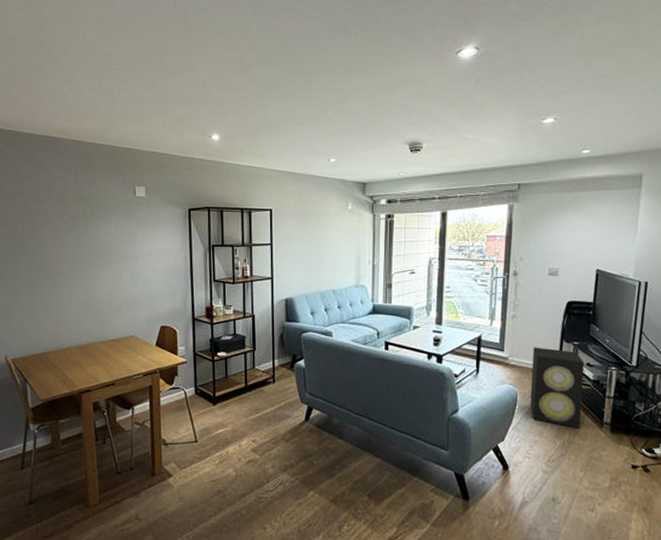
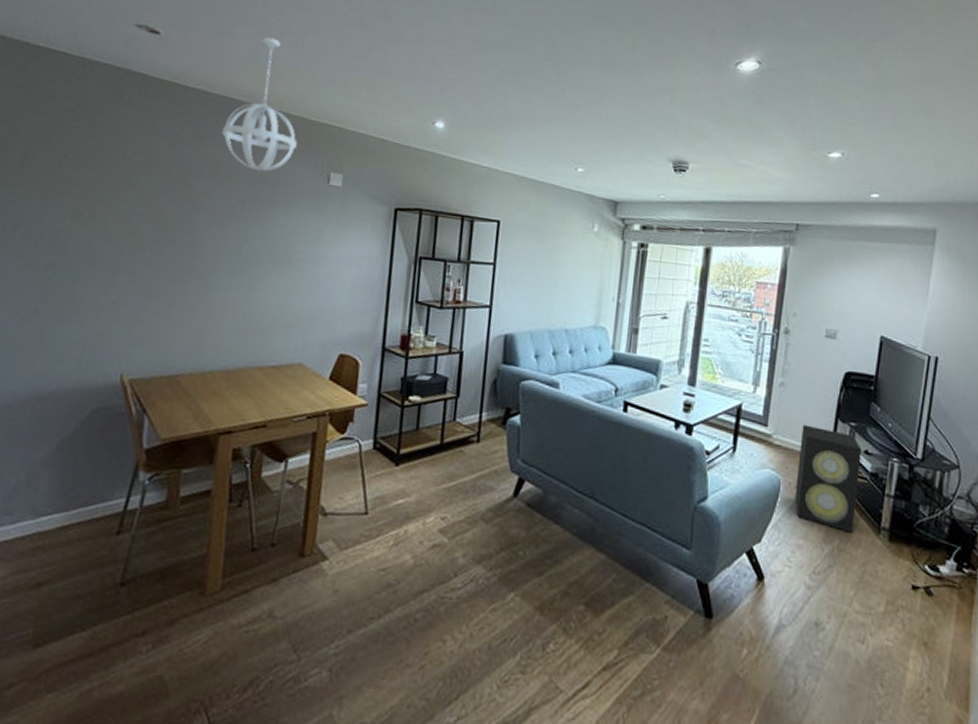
pendant light: none [49,84,107,192] -> present [222,37,297,172]

